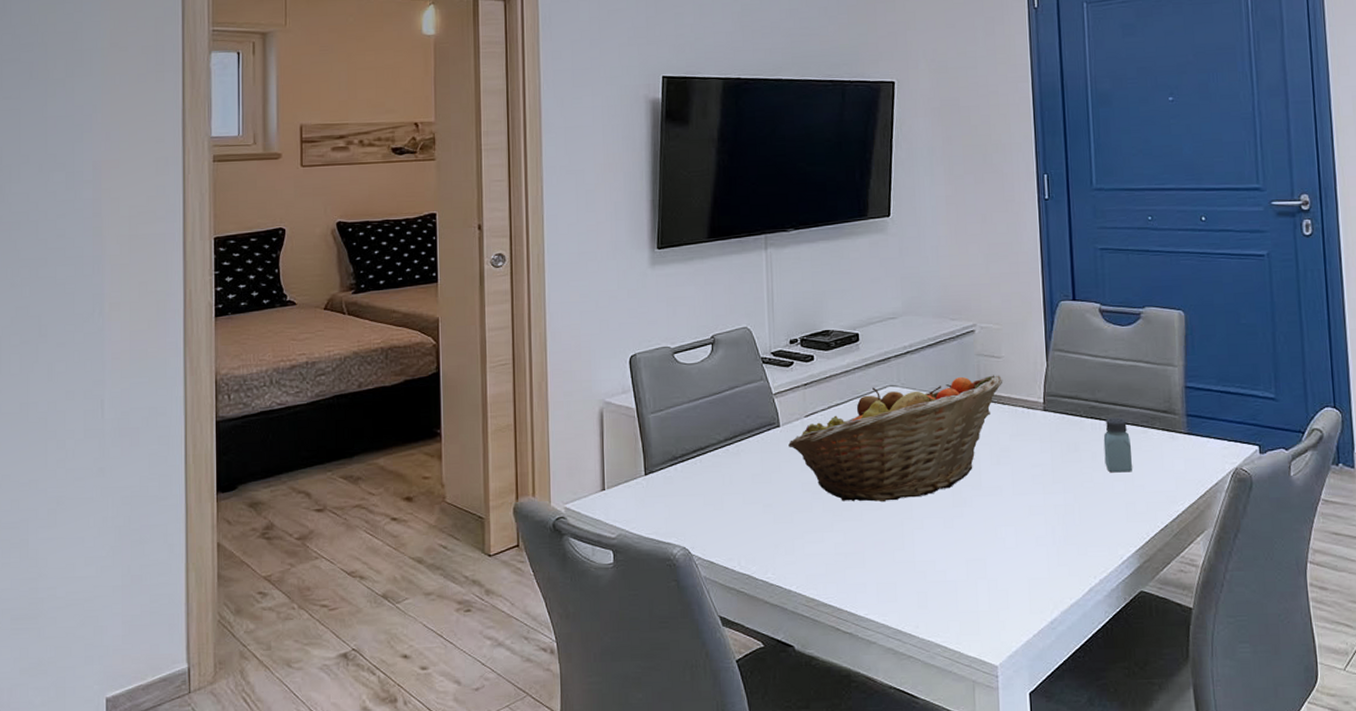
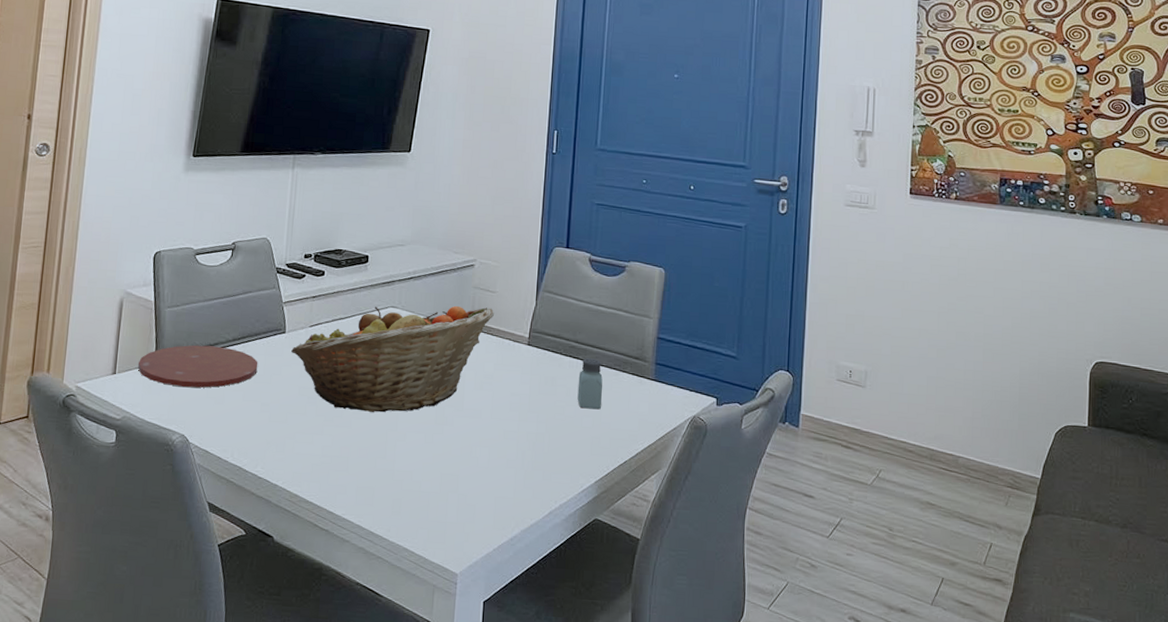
plate: none [627,449,755,497] -> present [137,345,258,388]

